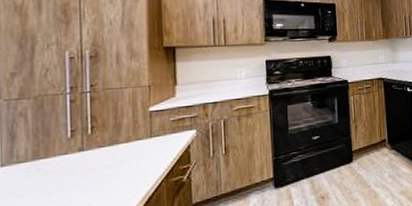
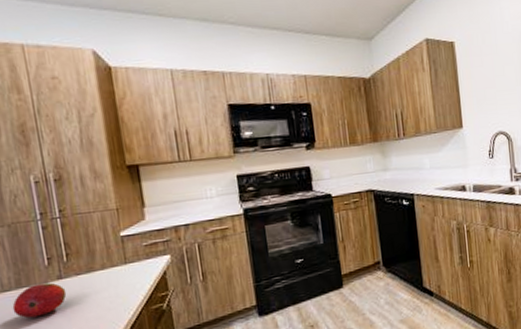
fruit: none [25,154,86,190] -> present [12,282,67,318]

